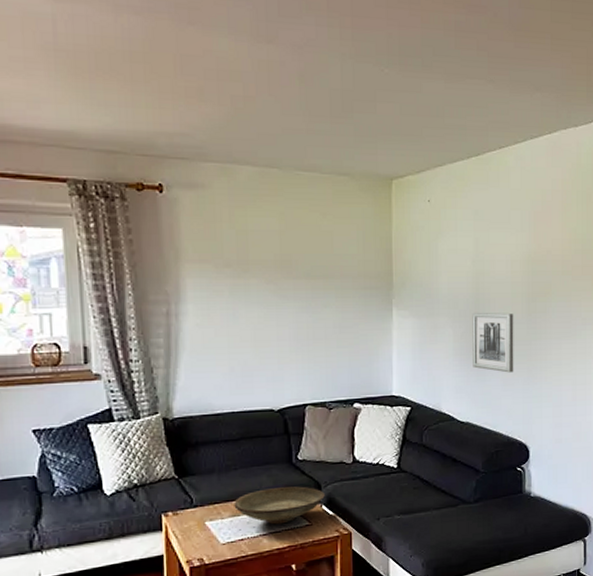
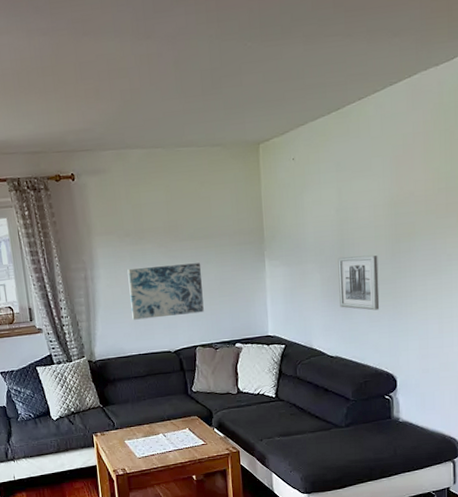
wall art: none [224,306,318,370] -> present [127,263,204,320]
decorative bowl: present [234,486,325,525] -> none [145,413,216,444]

